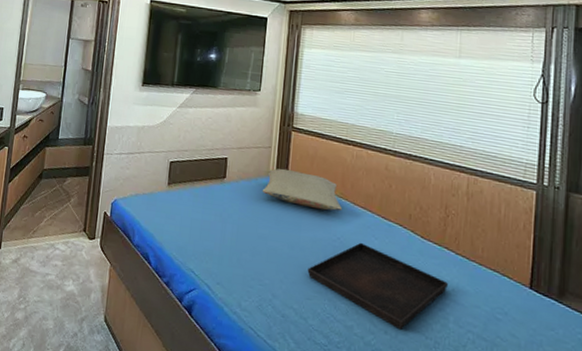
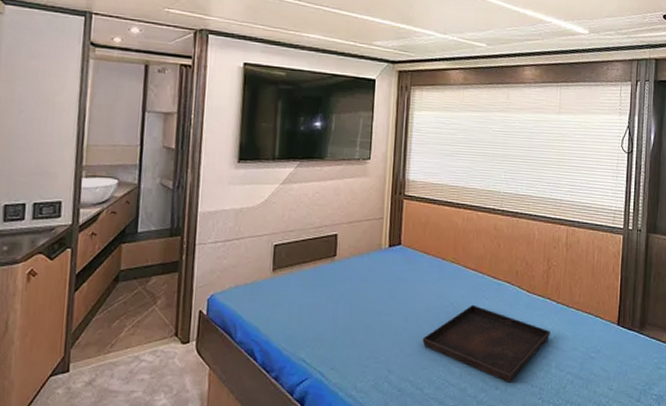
pillow: present [262,168,343,212] -> none [374,239,455,278]

